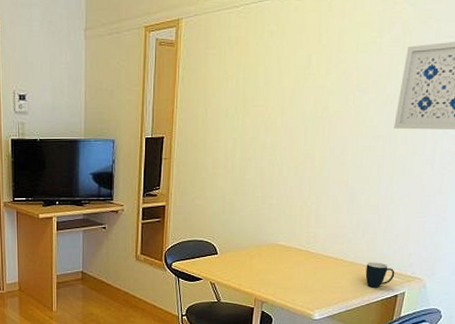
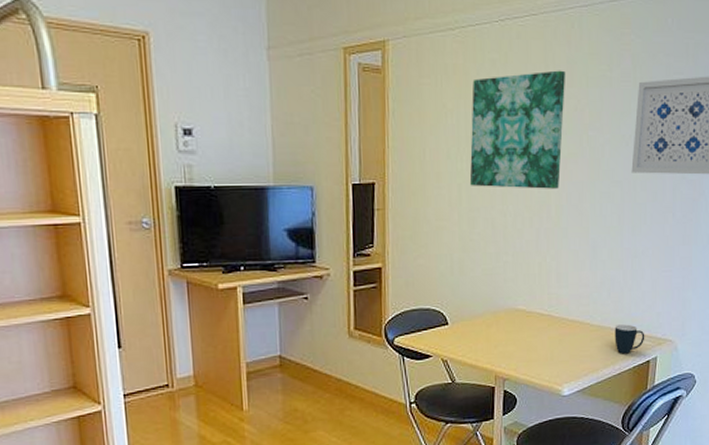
wall art: none [243,38,338,143] -> present [469,70,566,189]

